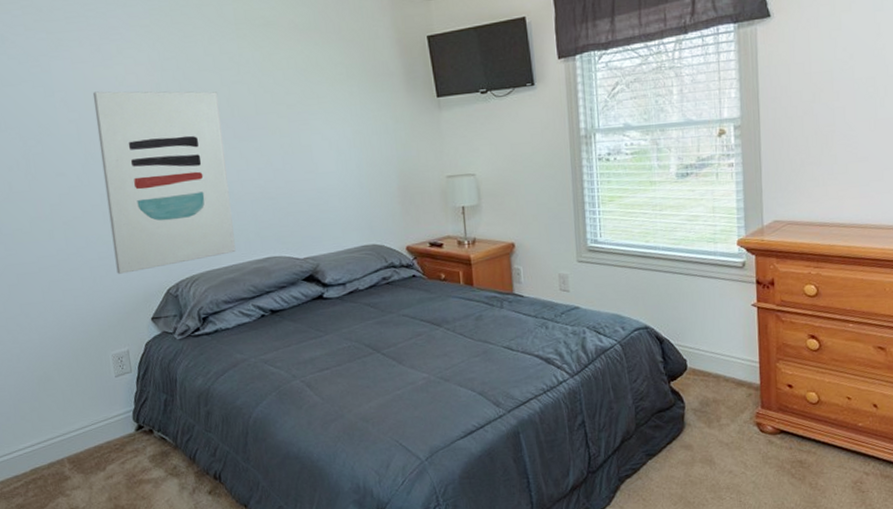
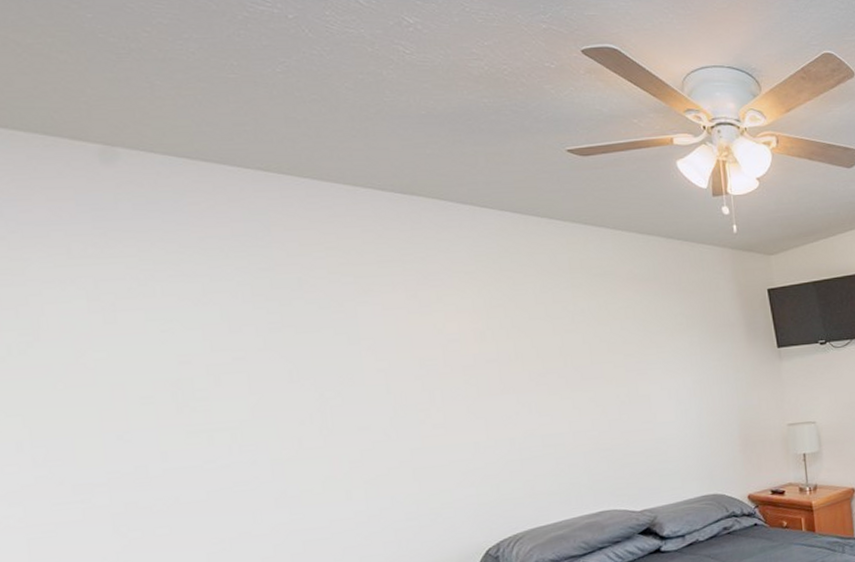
wall art: present [92,91,236,274] -> none [406,339,566,536]

